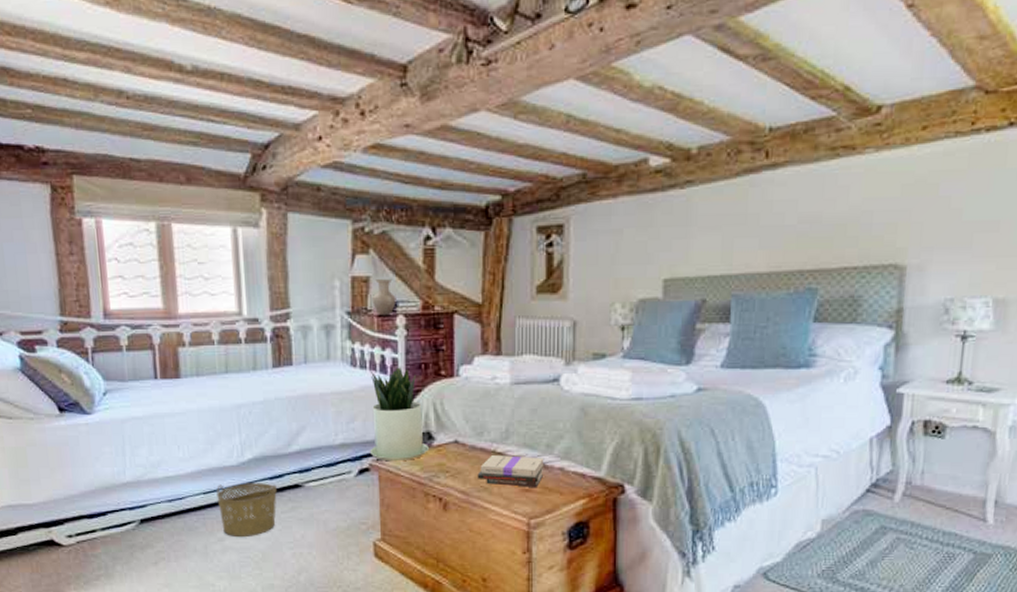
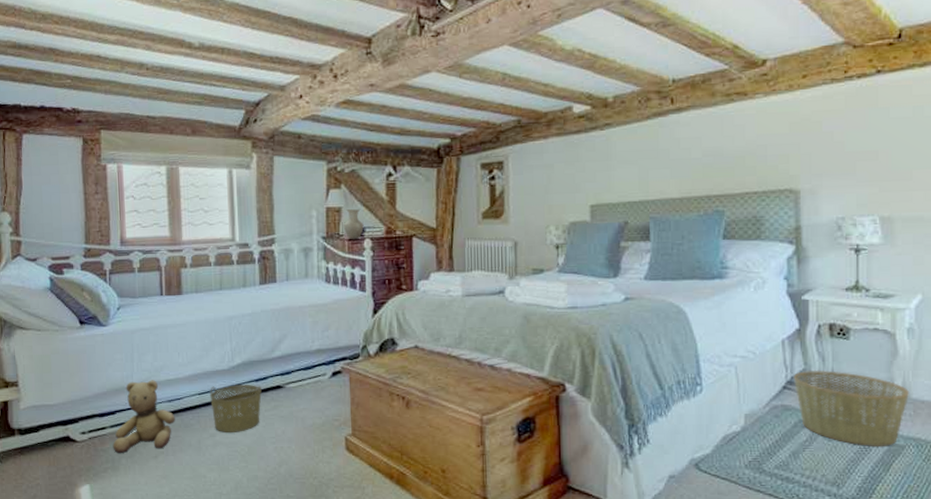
teddy bear: none [105,477,177,559] -> present [112,380,175,453]
planter: present [369,366,429,462] -> none [341,282,393,365]
books: present [477,454,544,488] -> none [435,357,494,388]
basket: none [878,471,1003,556] -> present [793,369,909,448]

